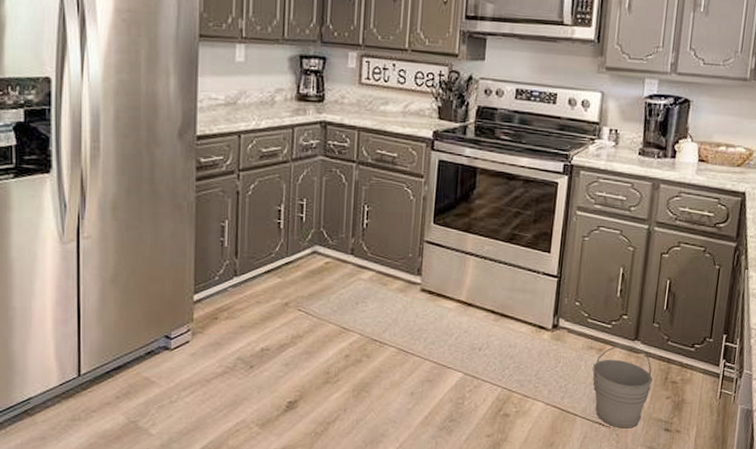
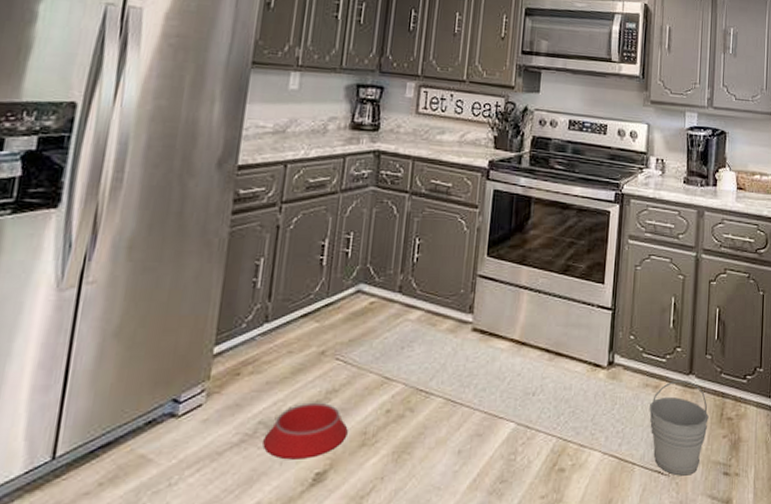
pet bowl: none [242,345,313,390] -> present [263,402,348,460]

